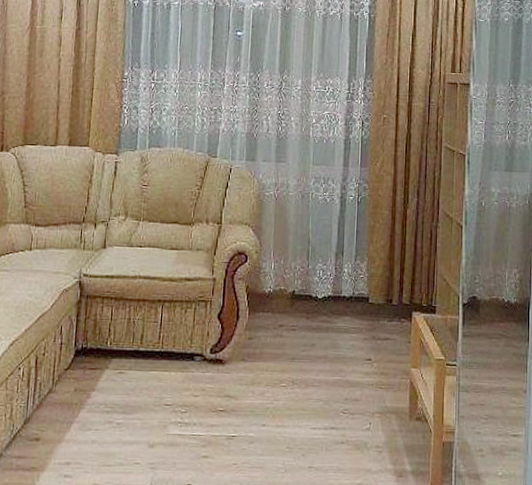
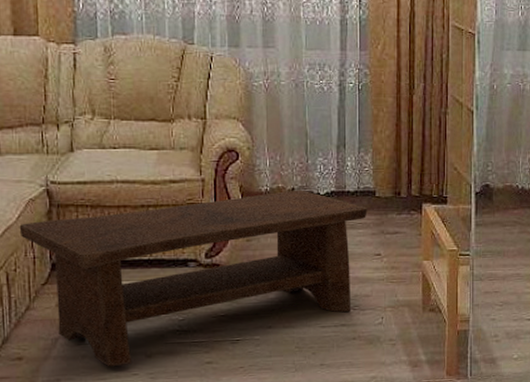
coffee table: none [52,292,361,454] -> present [19,190,368,367]

